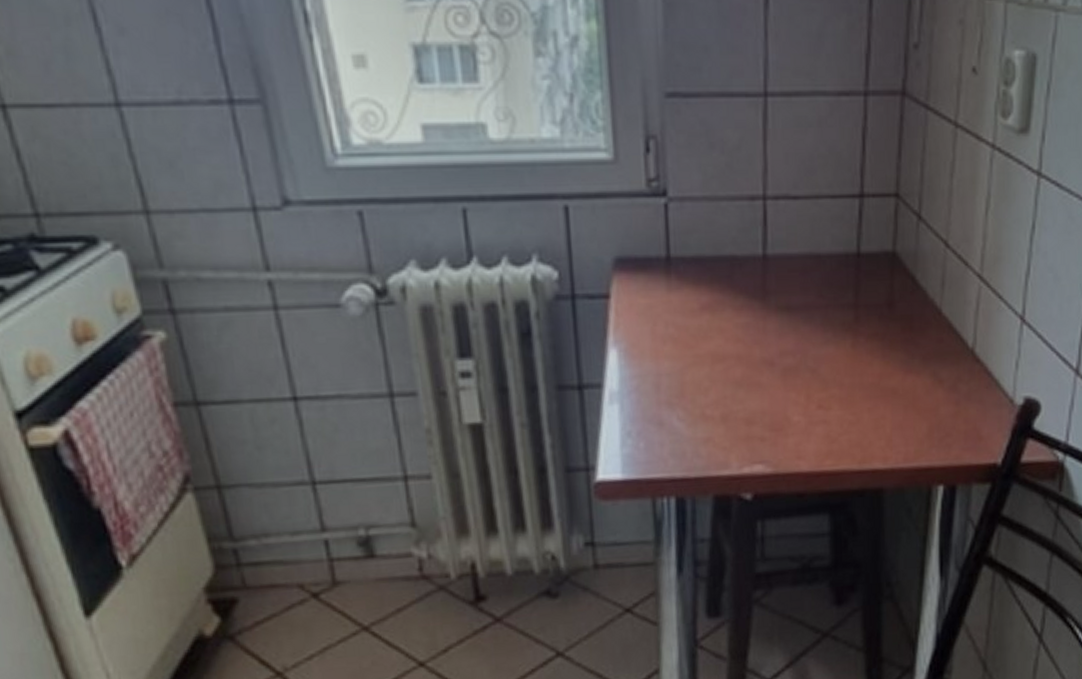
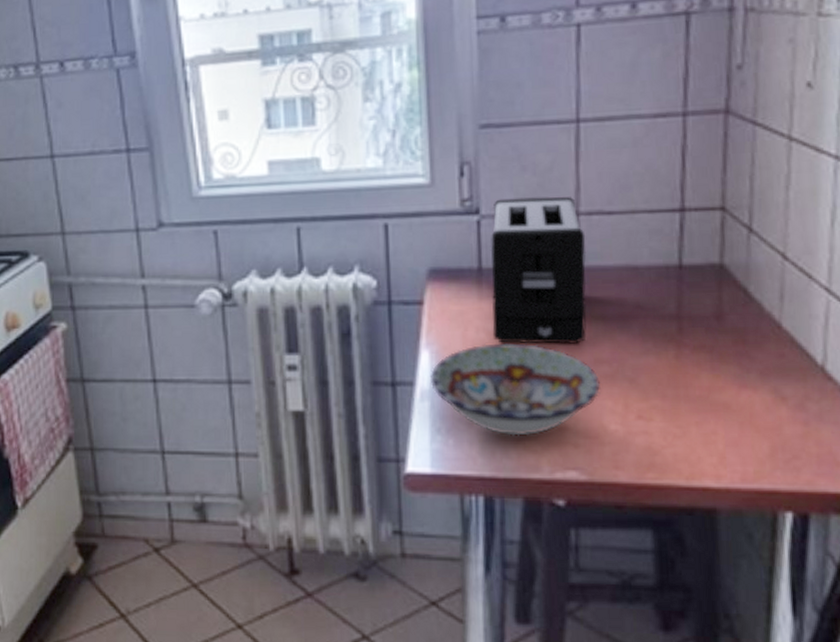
bowl: none [618,337,786,434] -> present [429,343,602,436]
toaster: none [678,178,773,338] -> present [490,196,587,345]

